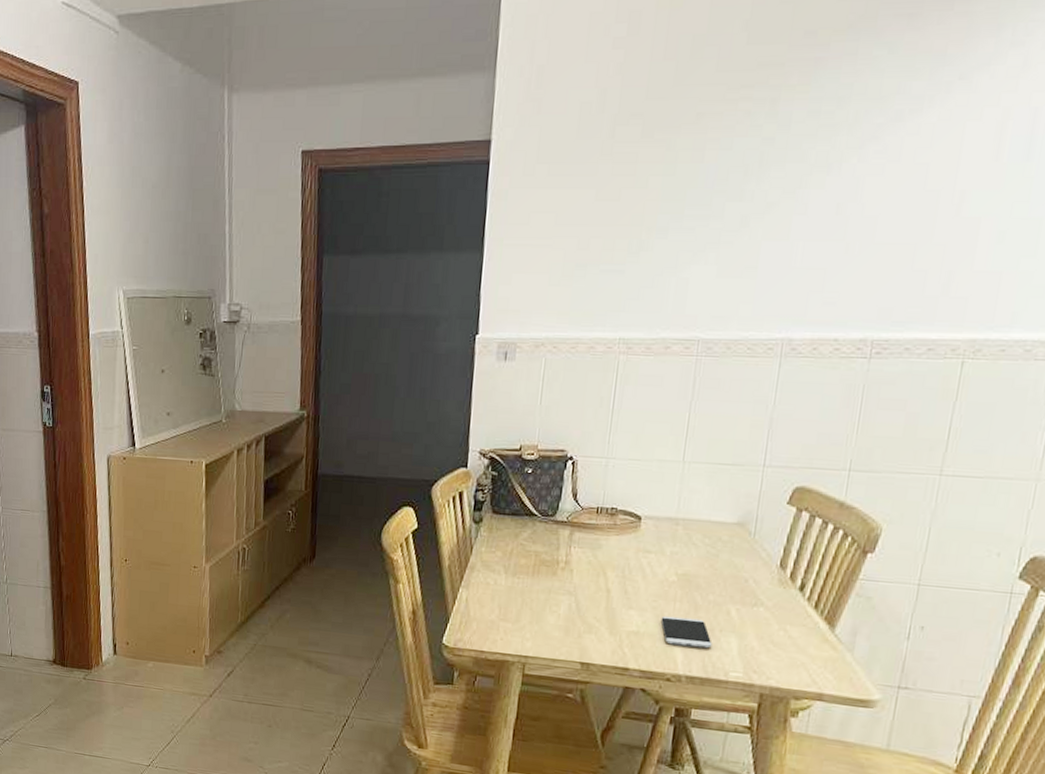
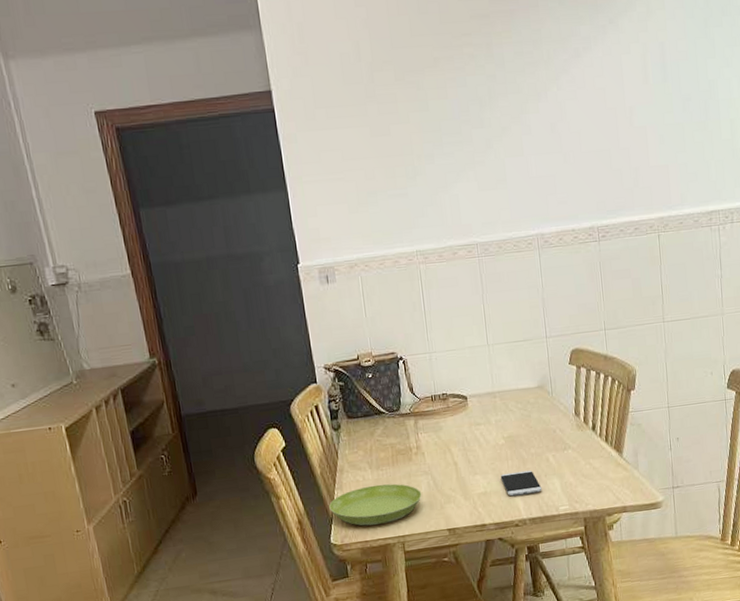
saucer: none [449,591,559,638] -> present [329,483,422,526]

